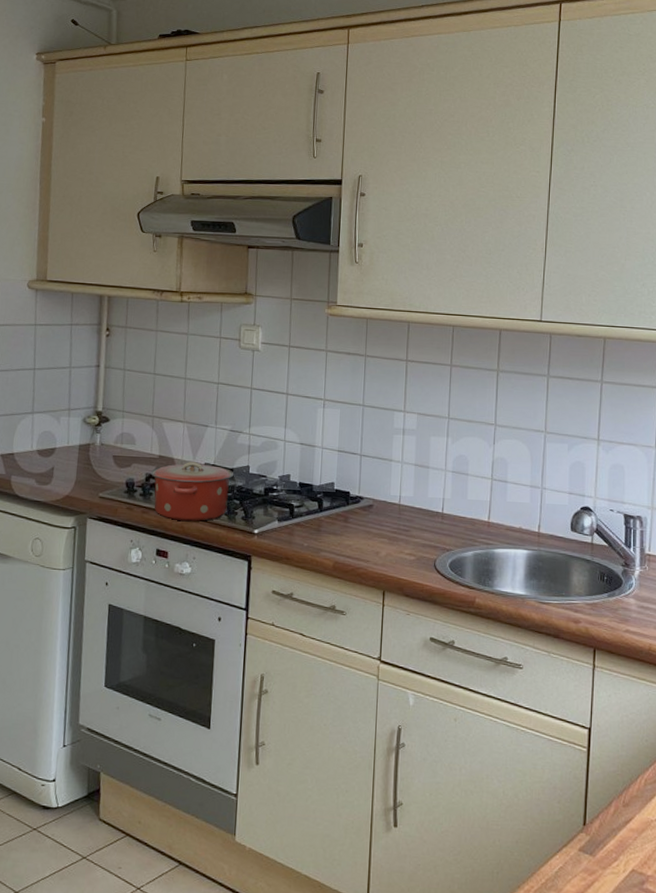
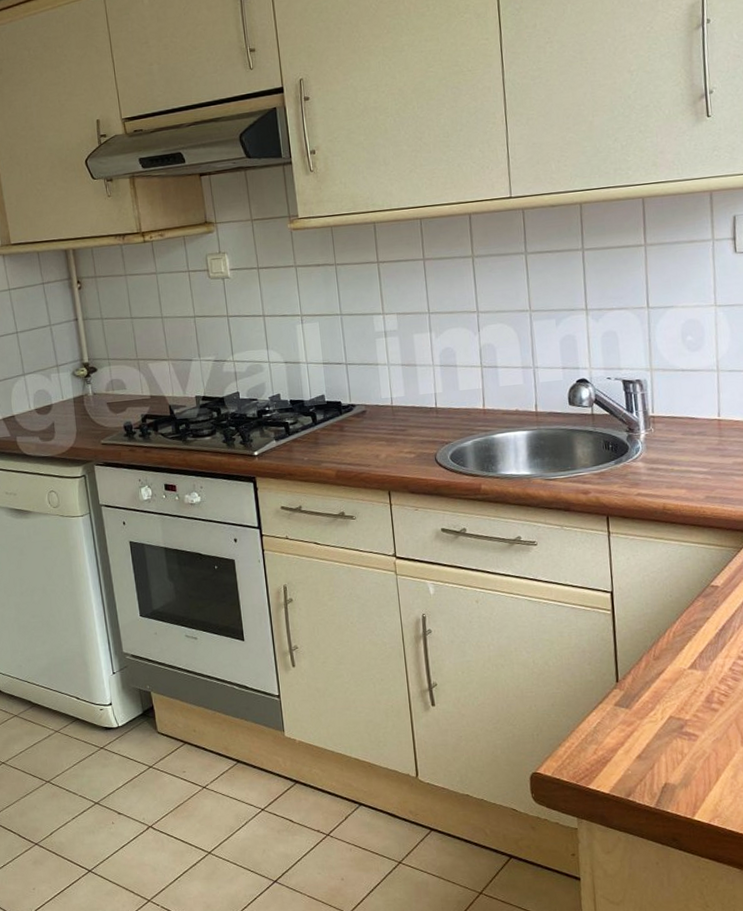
casserole: present [151,462,234,522] -> none [145,396,226,455]

